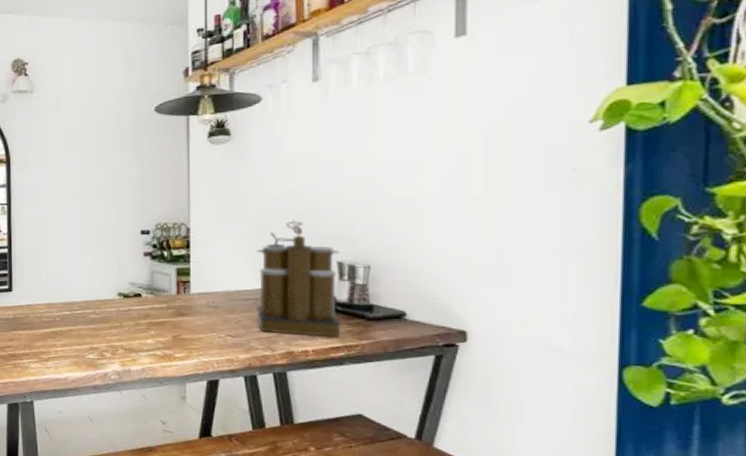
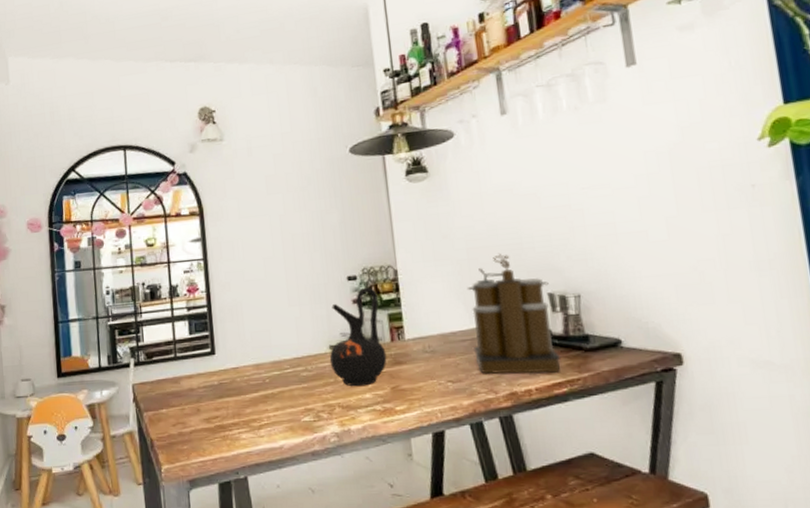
ceramic jug: none [117,242,171,332] -> present [329,287,387,387]

